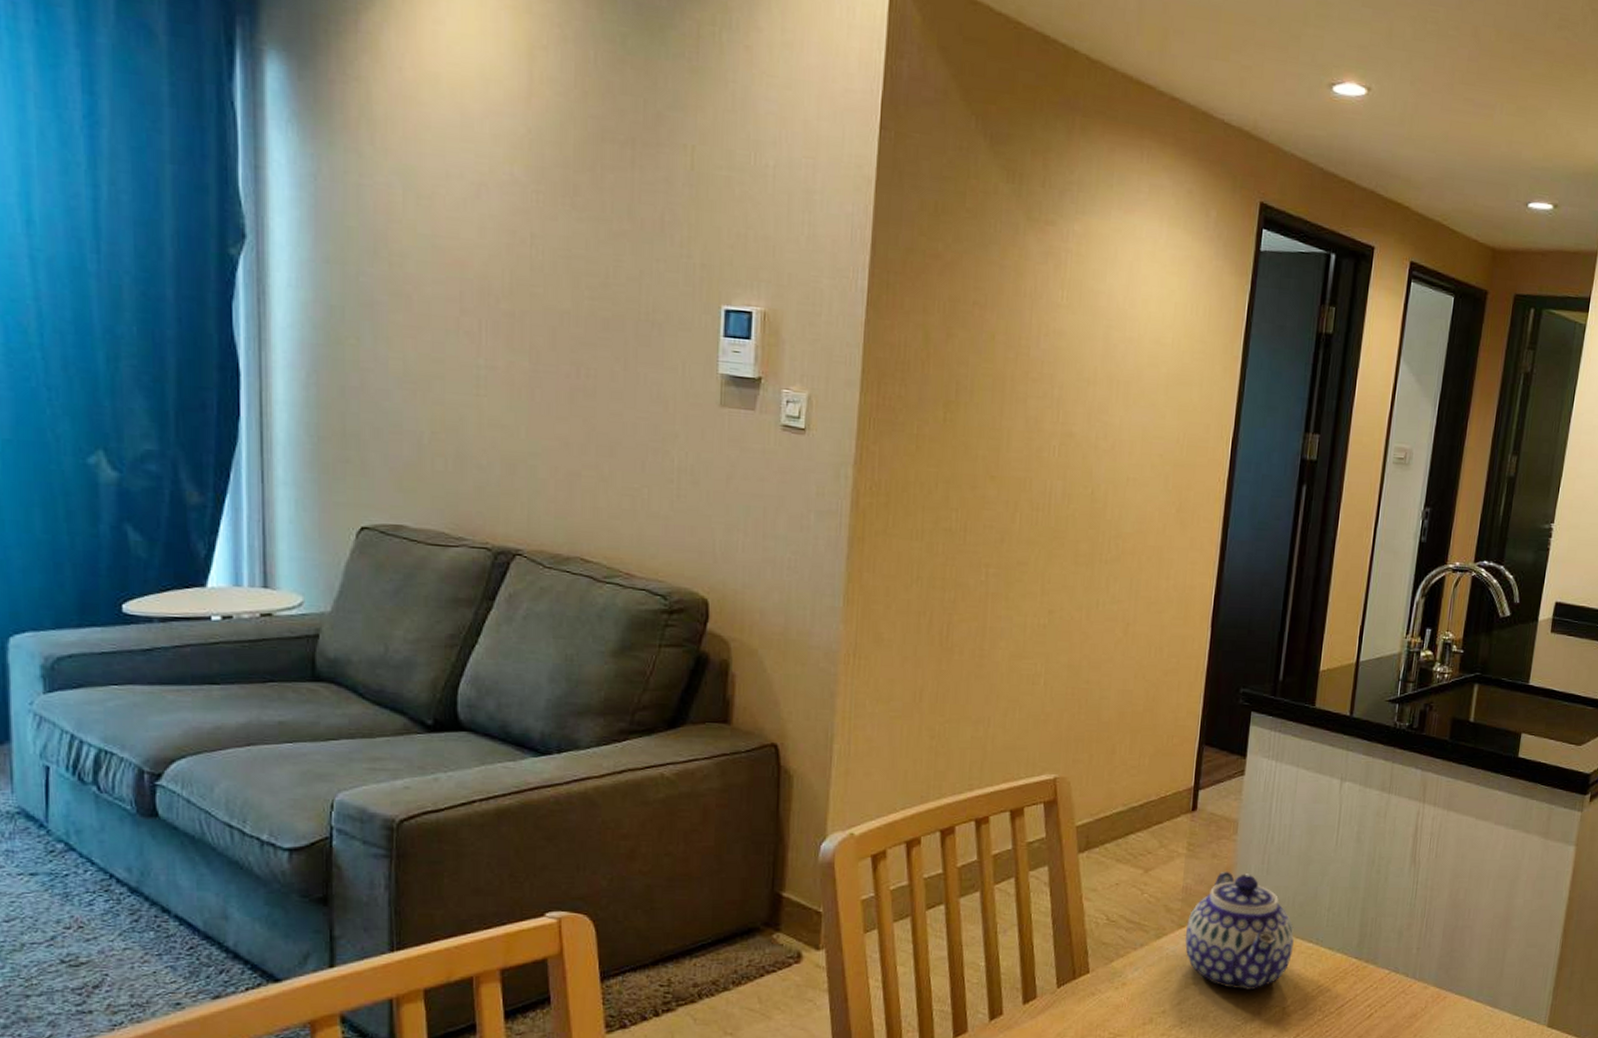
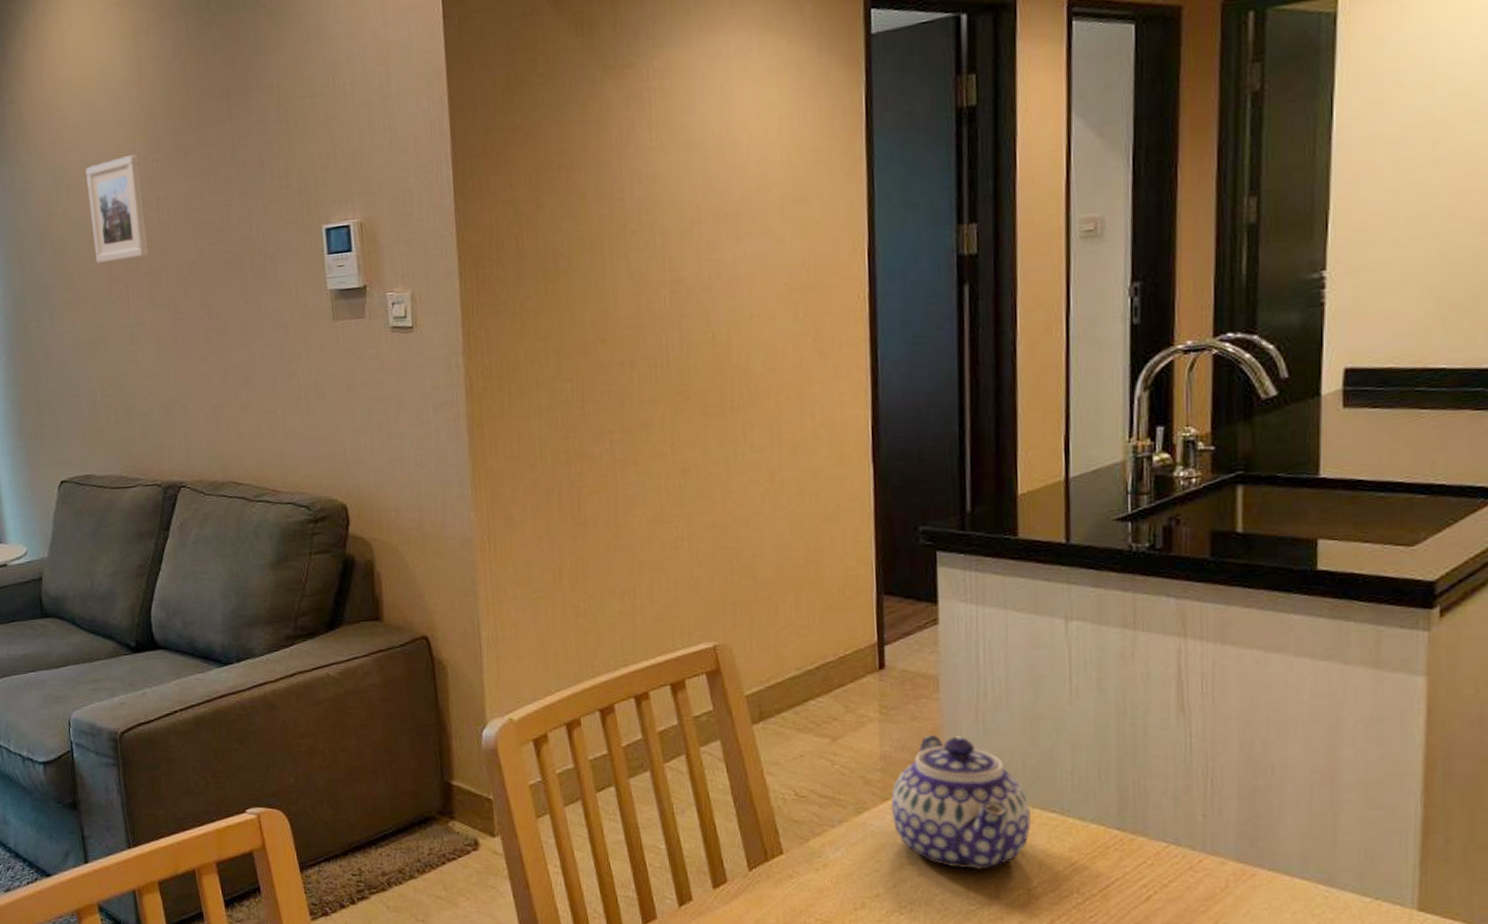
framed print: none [444,177,515,295] -> present [85,155,150,263]

